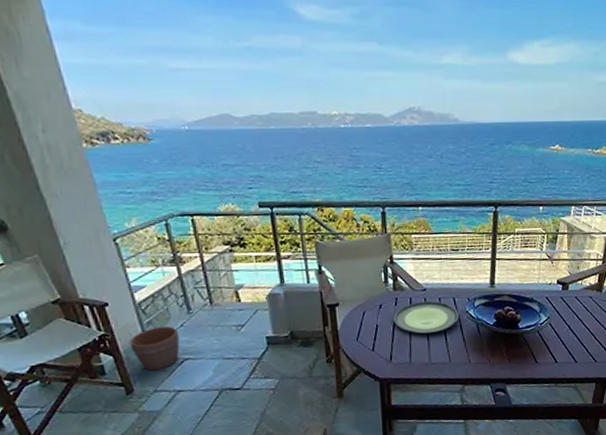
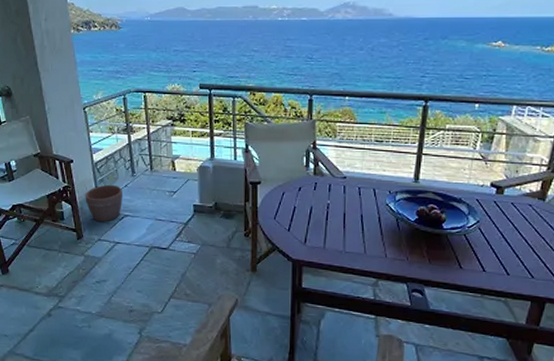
plate: present [393,300,459,334] -> none [311,188,378,221]

